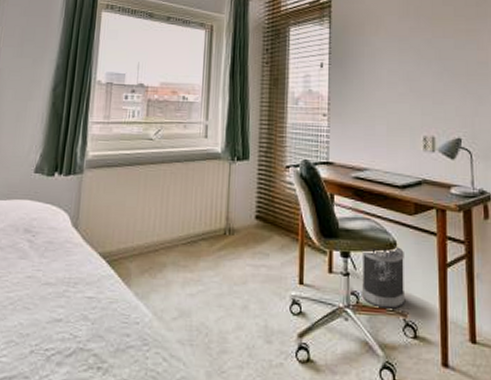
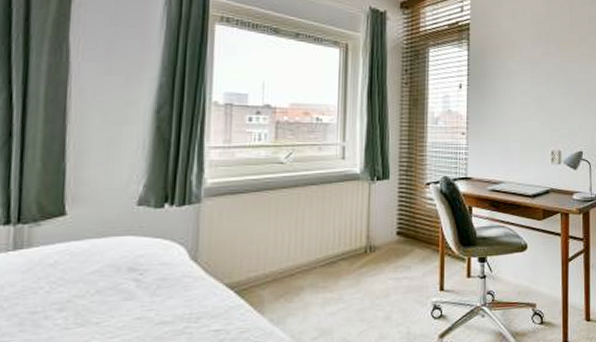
wastebasket: present [361,245,406,309] -> none [497,247,534,303]

